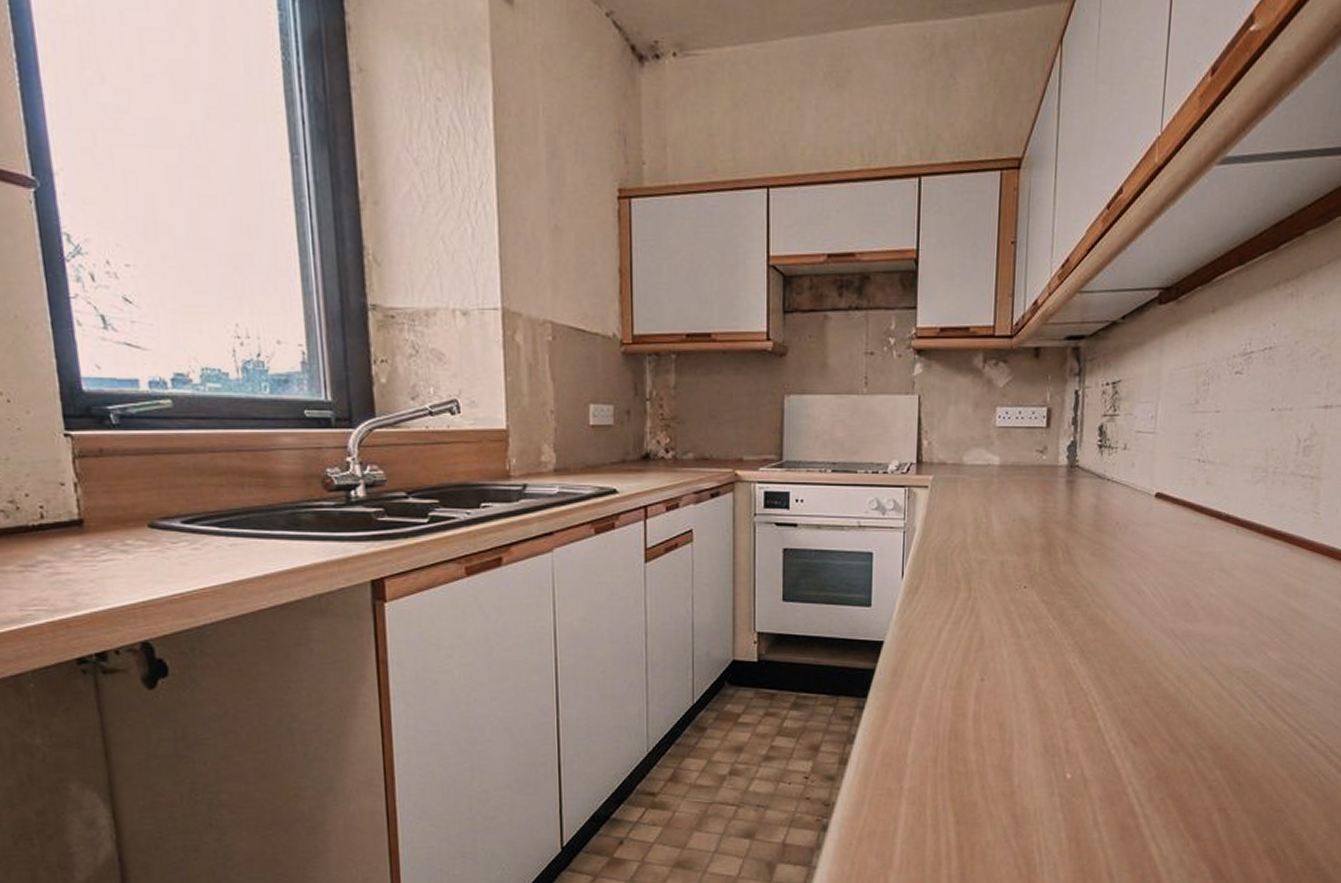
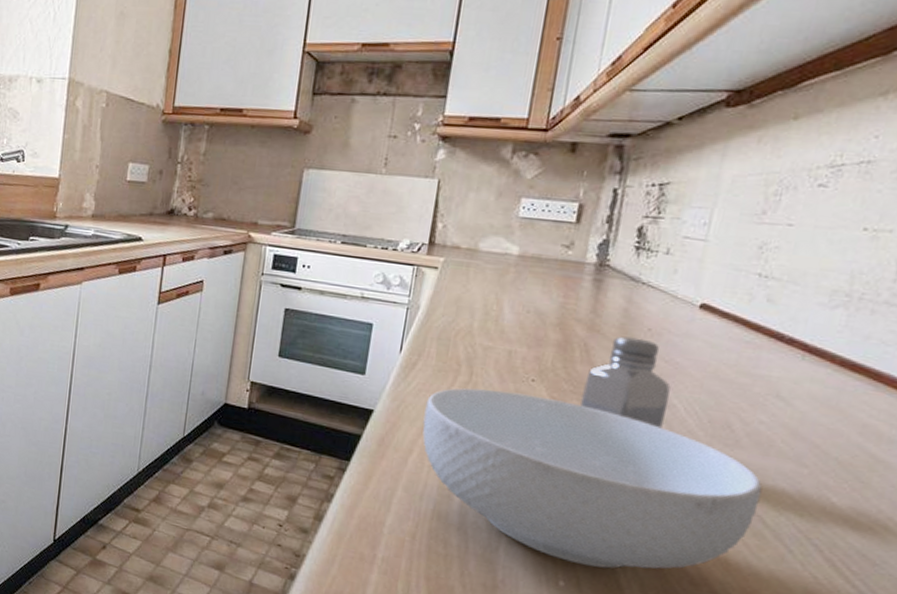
cereal bowl: none [931,601,1217,755] -> present [422,388,763,569]
saltshaker: none [1067,532,1139,615] -> present [580,336,671,429]

